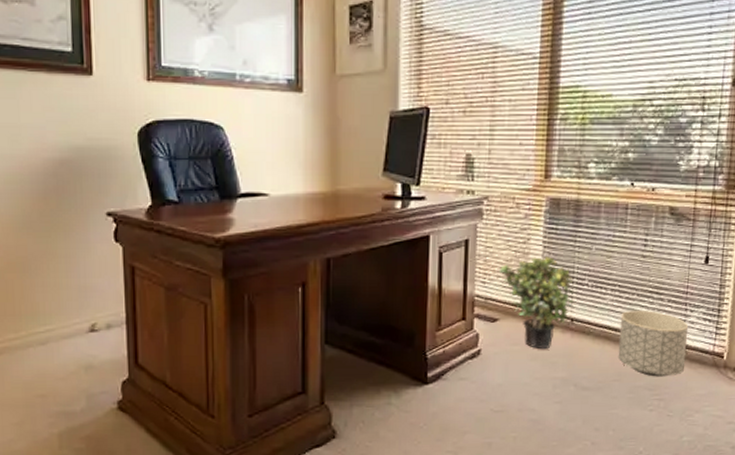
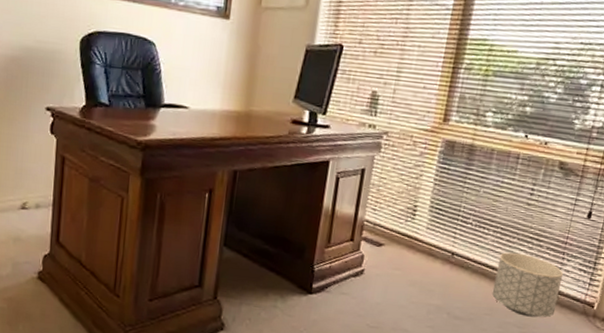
potted plant: present [498,257,574,350] -> none [389,192,459,277]

